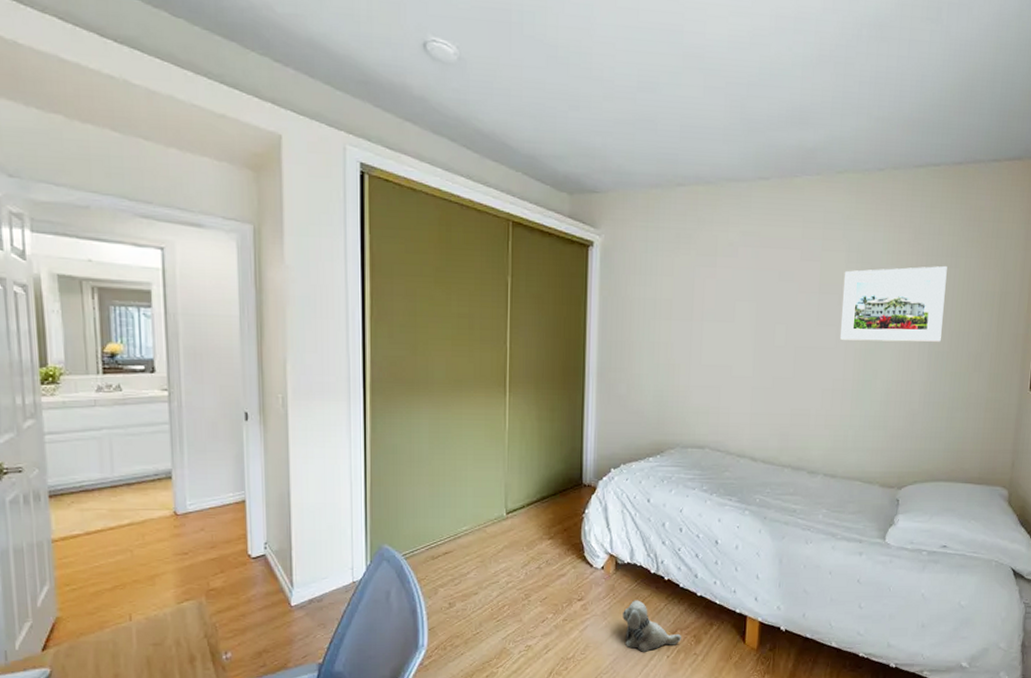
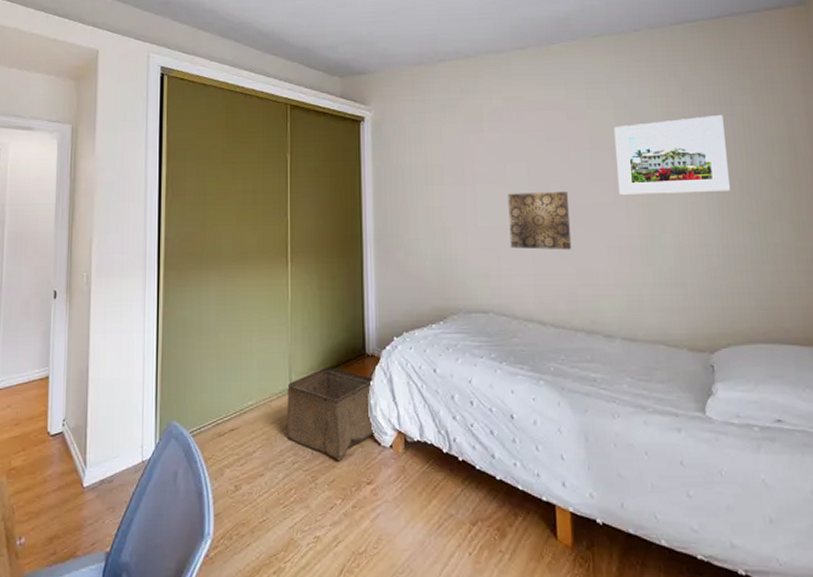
storage bin: none [501,496,590,581] -> present [286,367,376,461]
plush toy: present [623,600,682,652] -> none [416,484,484,547]
wall art: none [731,332,793,392] -> present [508,192,572,250]

